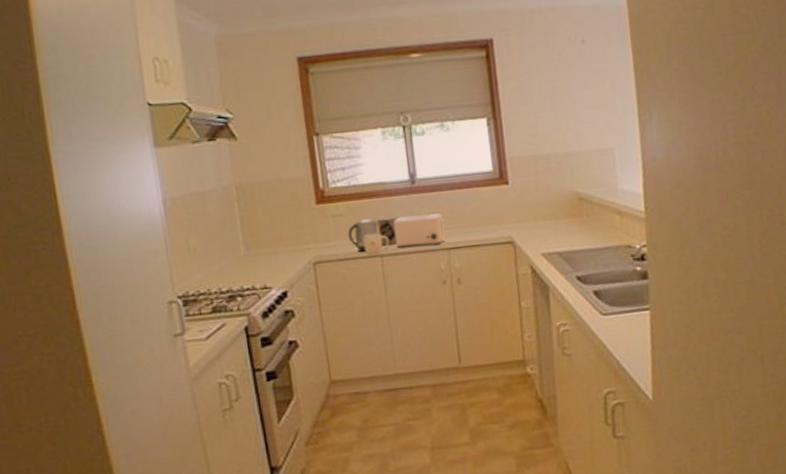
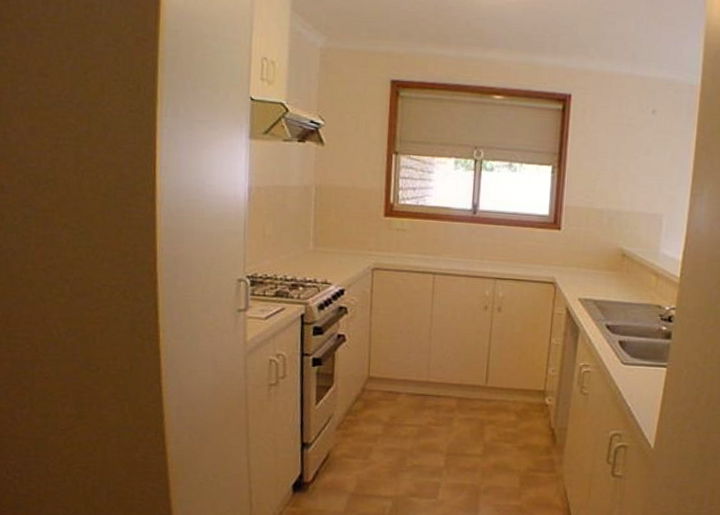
kettle: present [347,218,378,253] -> none [407,237,436,268]
mug: present [364,233,389,256] -> none [420,252,443,272]
tin can: present [377,216,399,246] -> none [435,239,456,265]
toaster: present [393,213,445,249] -> none [449,241,497,274]

